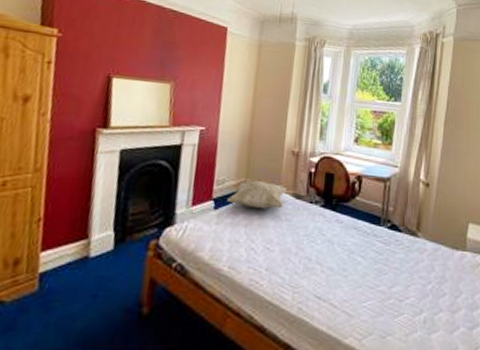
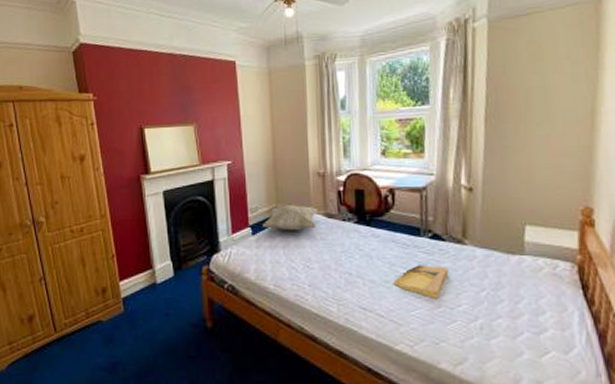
tray: none [350,254,402,290] -> present [393,265,449,298]

